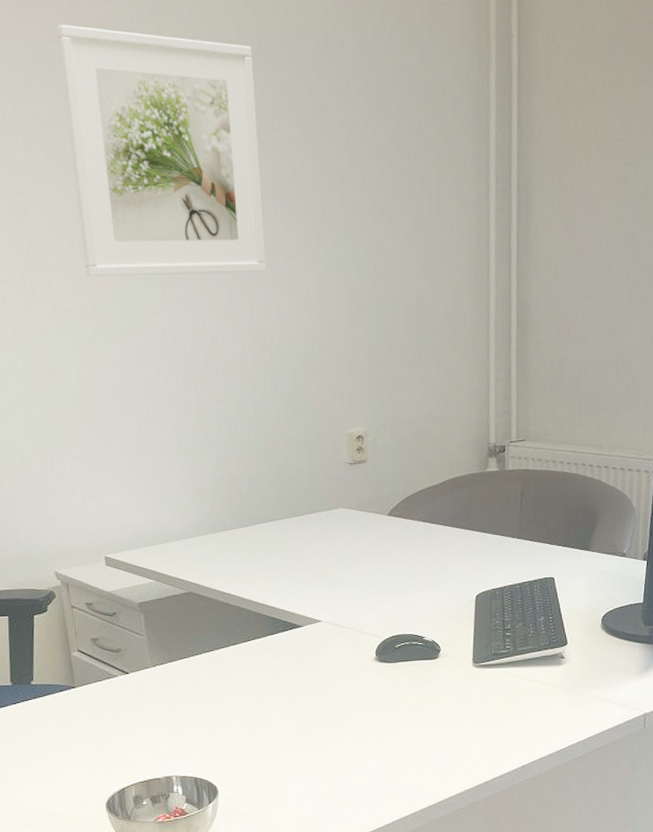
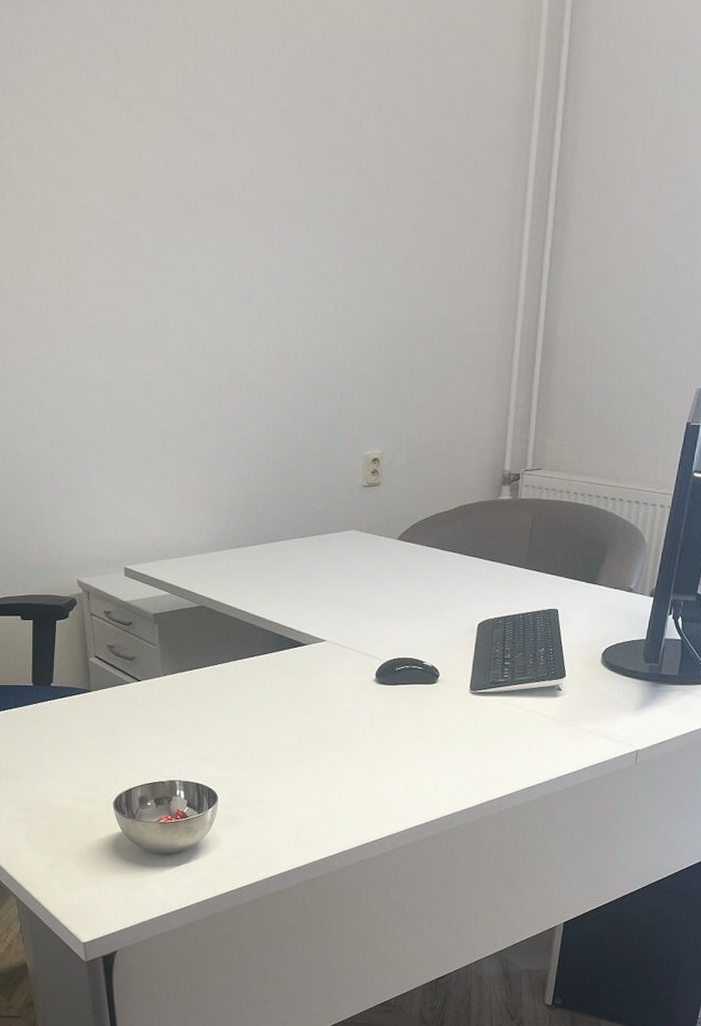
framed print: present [56,24,266,277] -> none [104,28,296,290]

